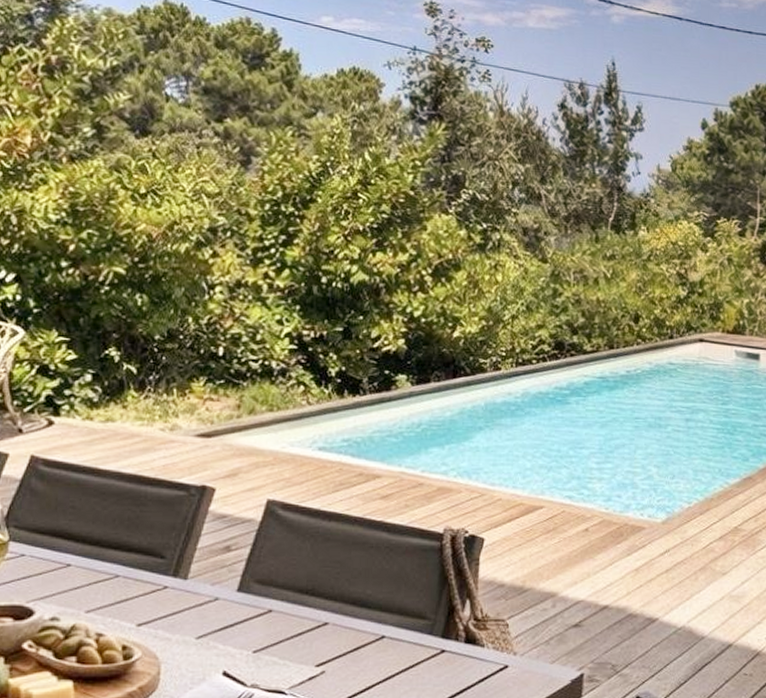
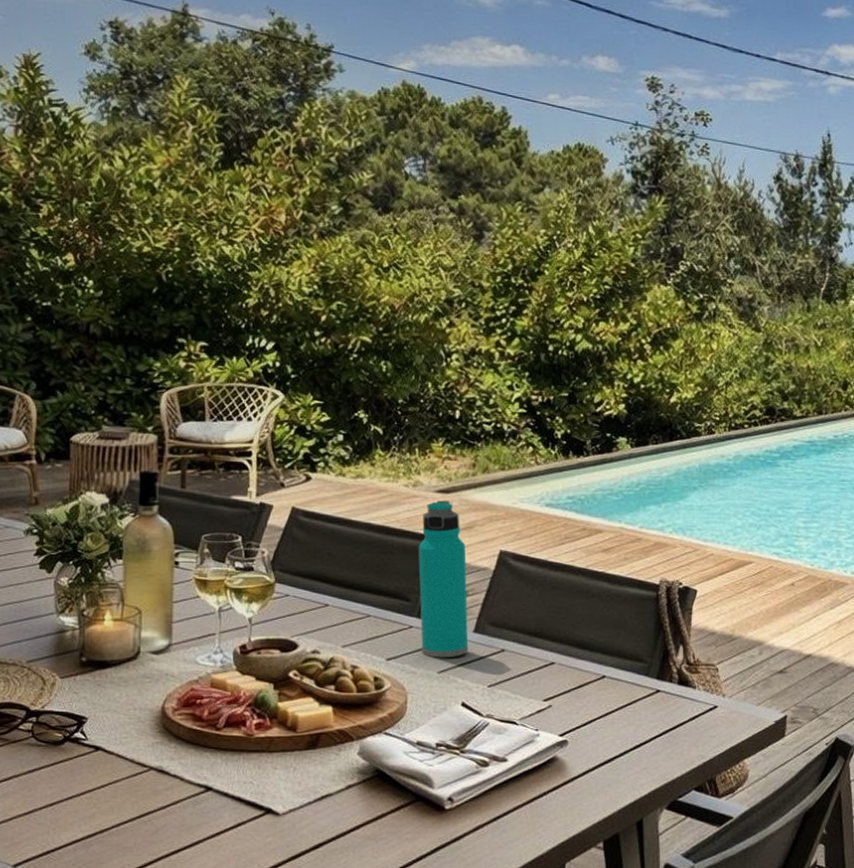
water bottle: none [175,445,231,622] -> present [418,500,469,658]

